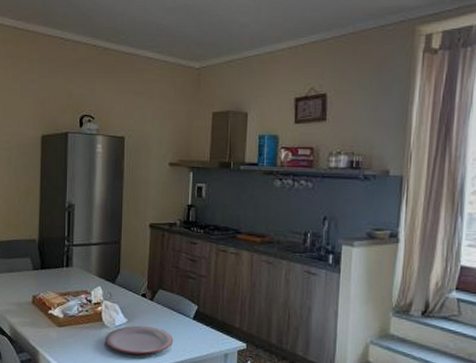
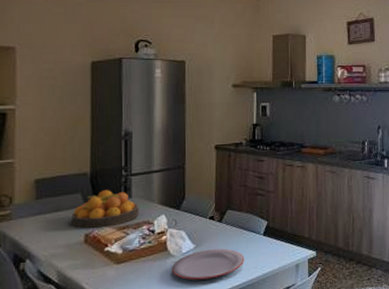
fruit bowl: none [22,257,79,292] -> present [71,190,139,228]

